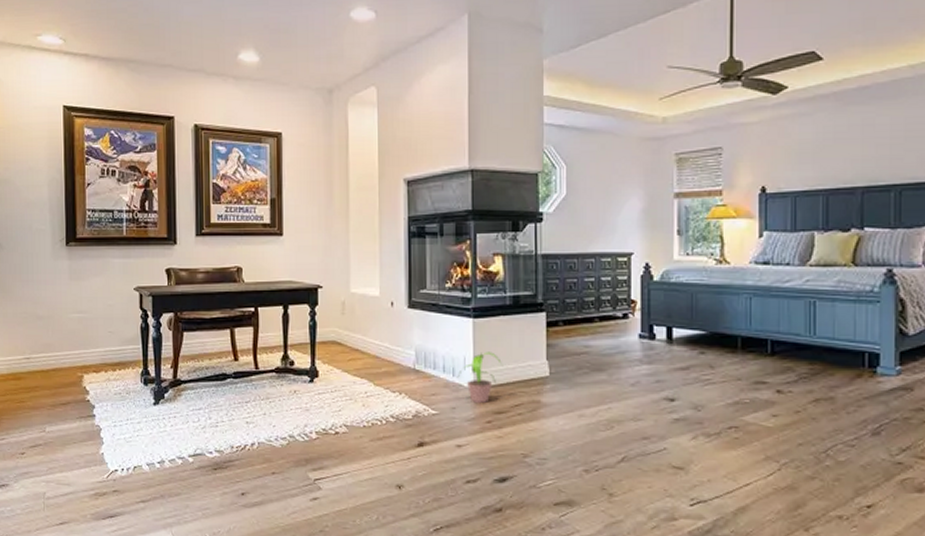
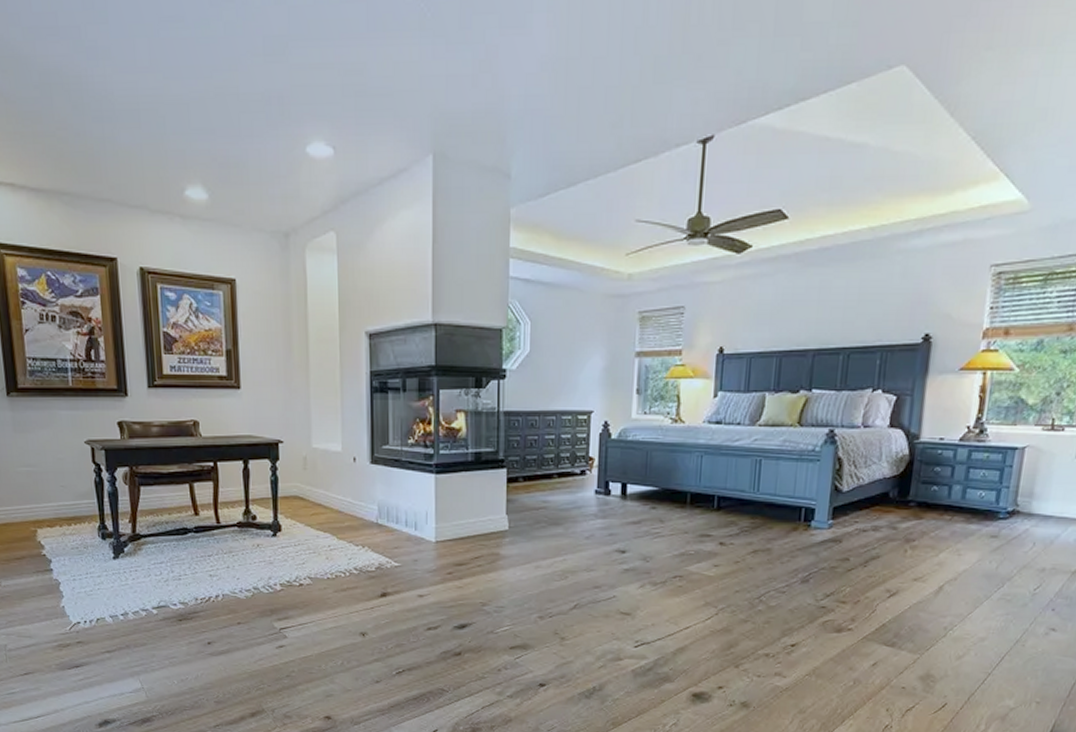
potted plant: present [457,352,503,404] -> none [419,506,464,556]

